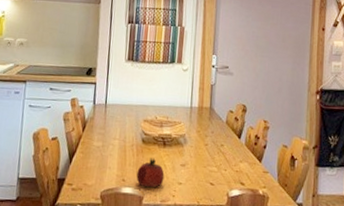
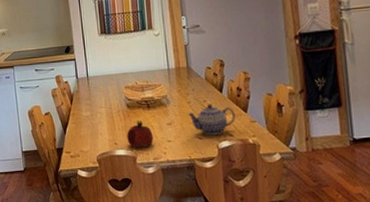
teapot: none [202,149,250,183] -> present [187,104,235,136]

